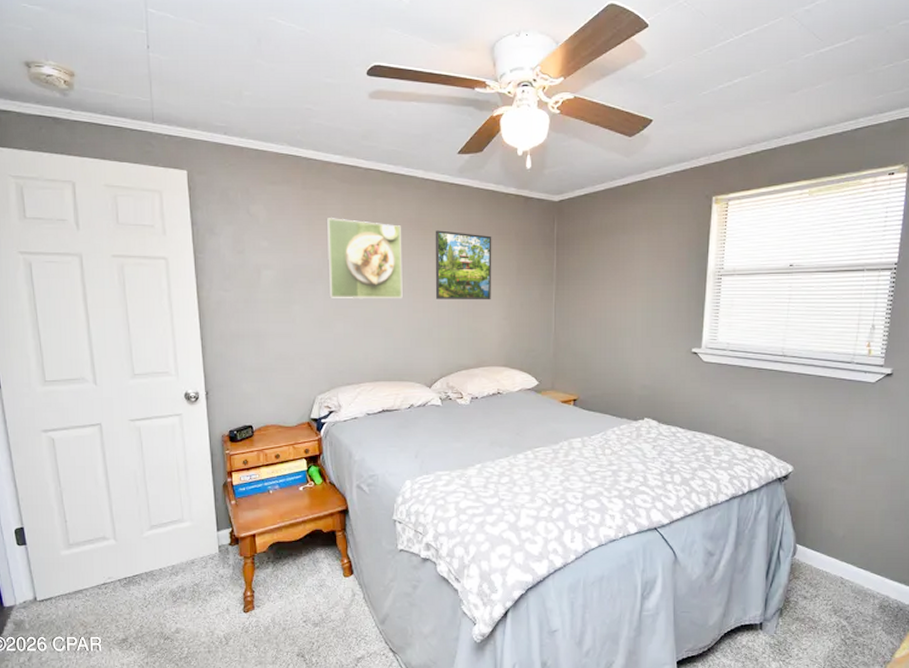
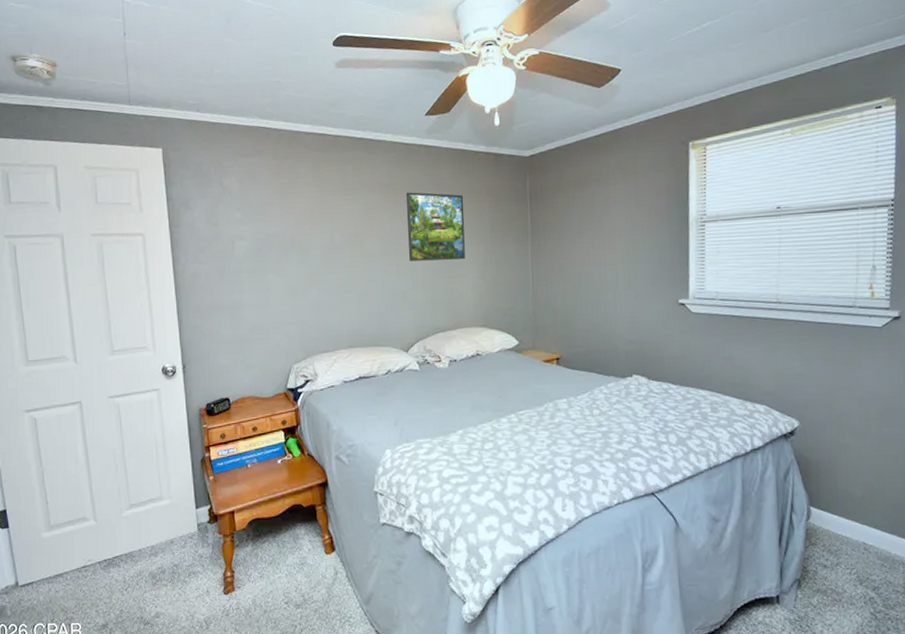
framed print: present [326,218,403,298] -> none [297,186,376,266]

